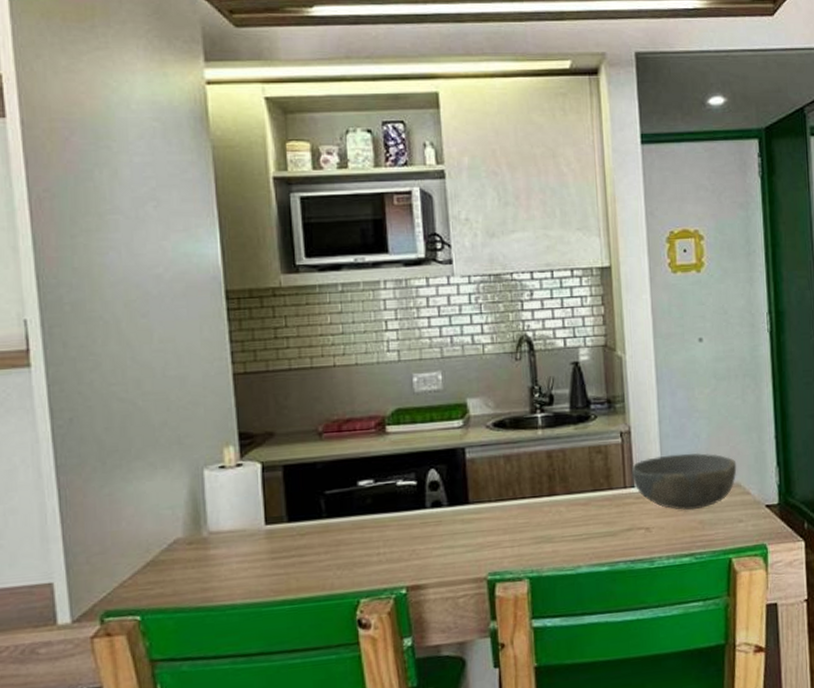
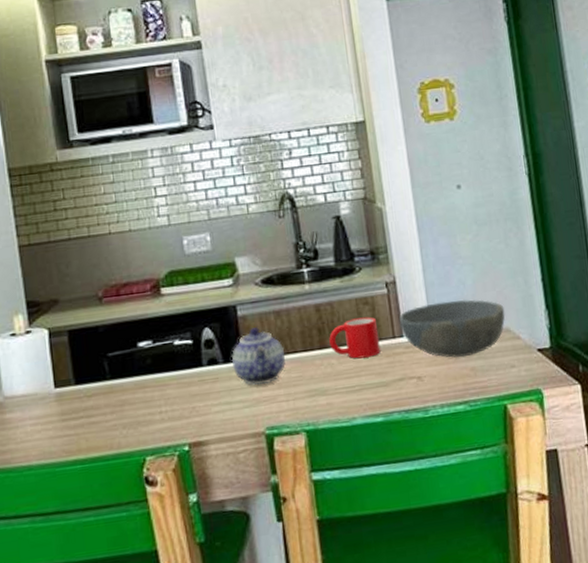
teapot: none [456,471,513,530] -> present [231,327,286,385]
mug: none [559,465,611,507] -> present [329,317,381,359]

